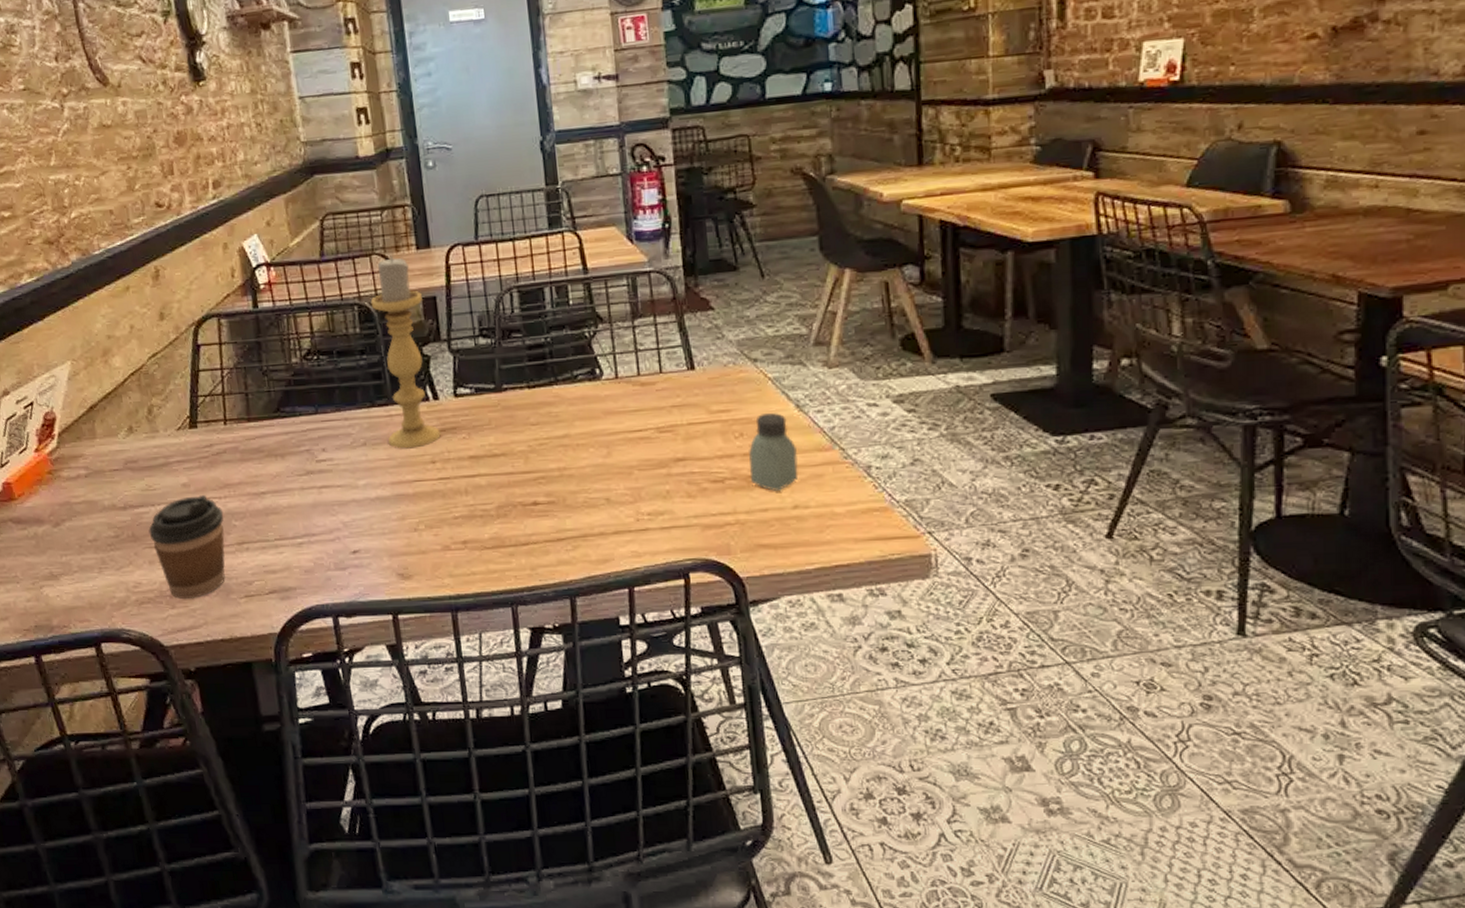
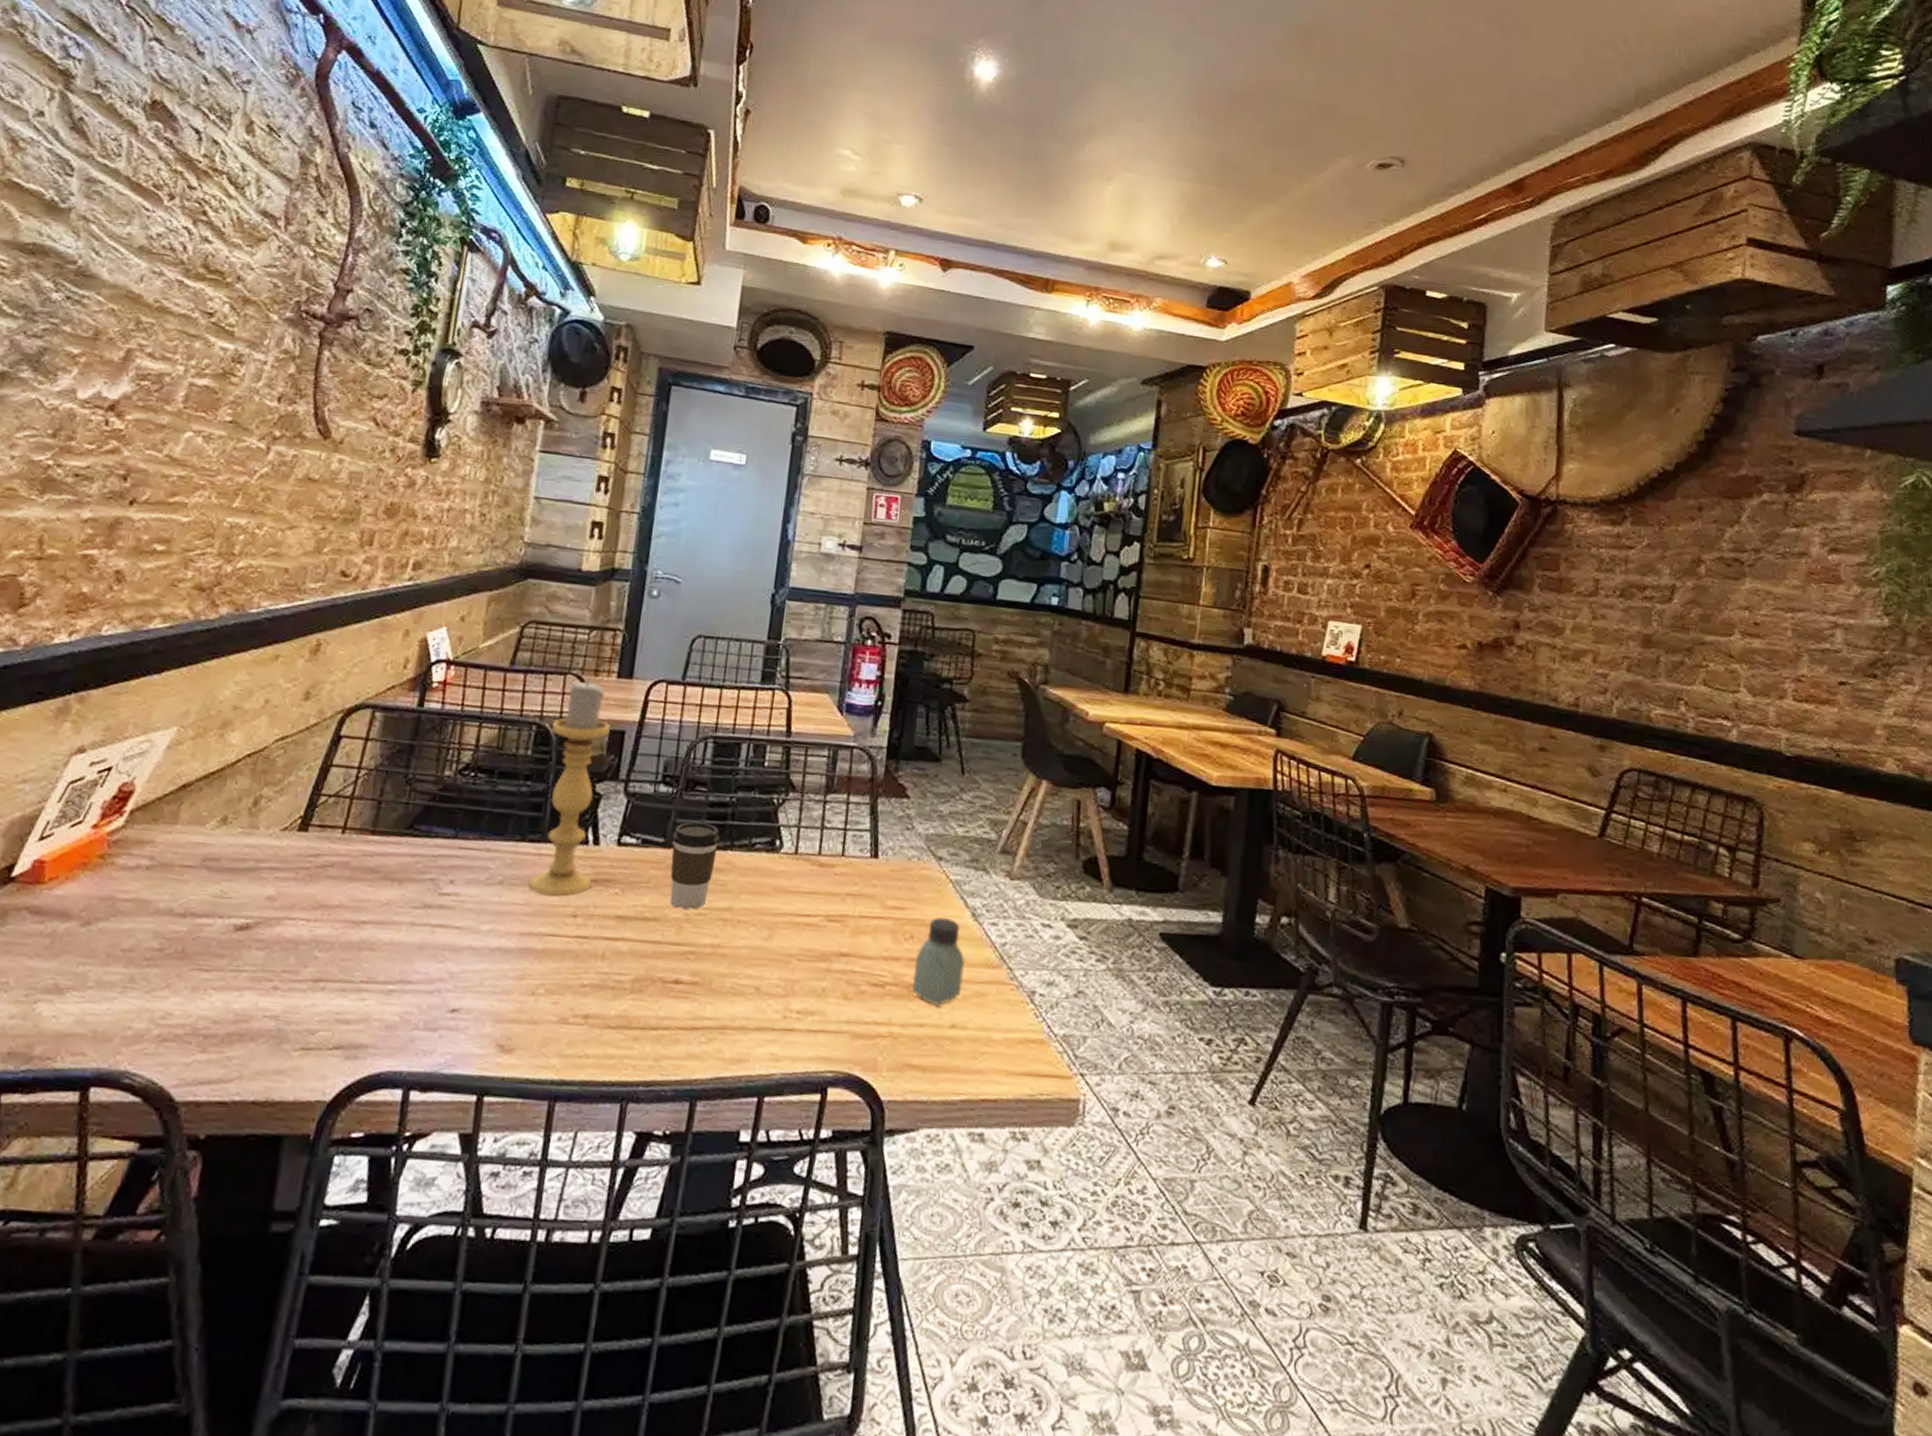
coffee cup: present [148,495,225,599] -> none [203,913,308,1043]
coffee cup: none [501,365,545,442] -> present [670,822,720,909]

